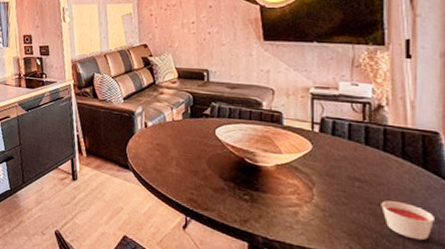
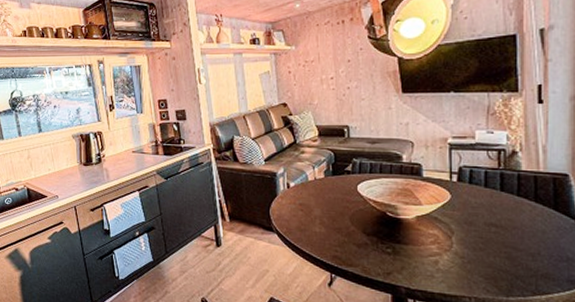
candle: present [381,200,434,241] -> none [515,243,564,279]

